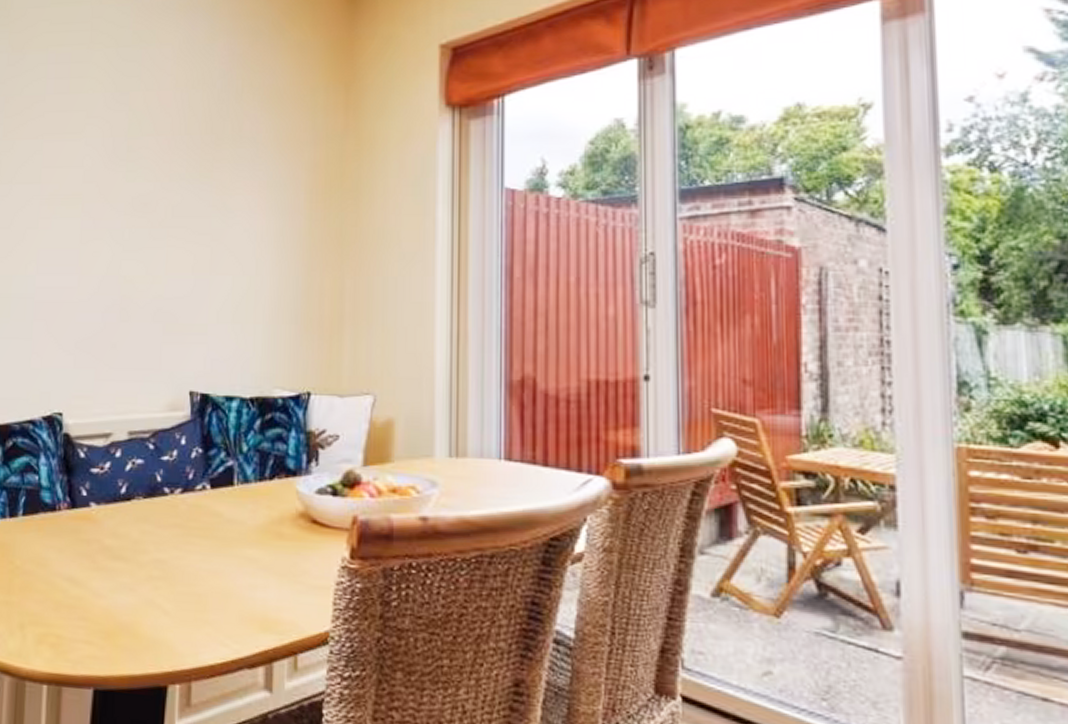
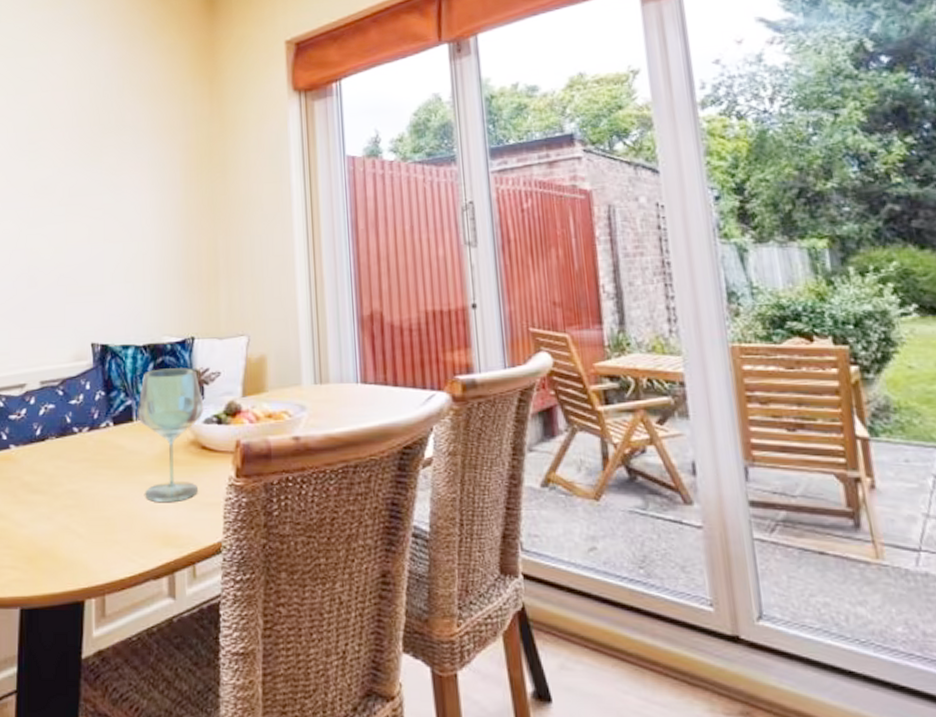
wine glass: none [239,426,318,582] -> present [137,368,204,503]

